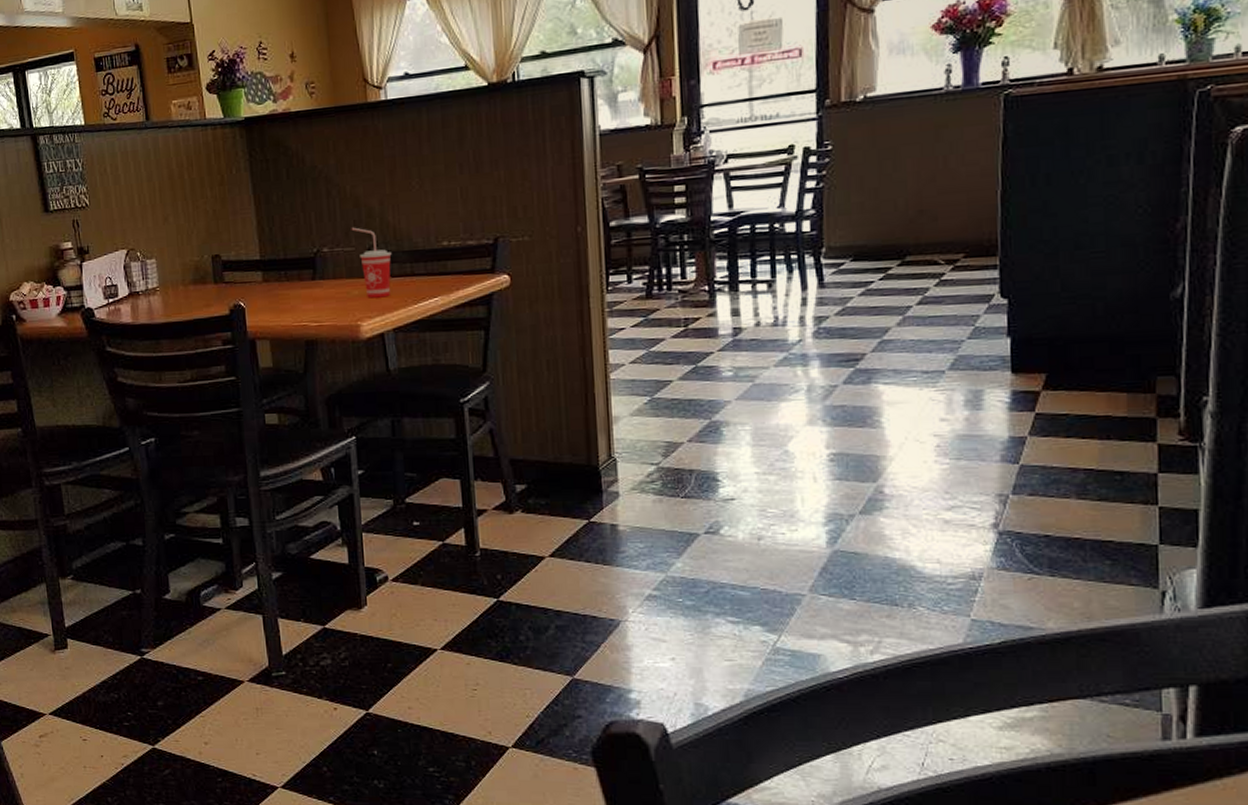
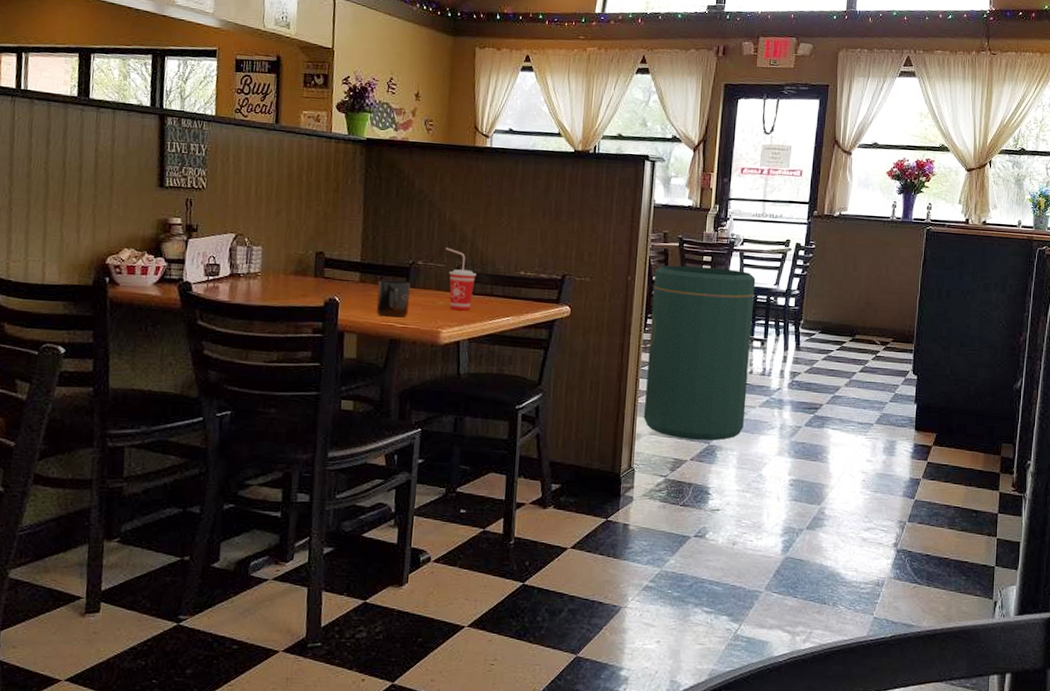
mug: none [283,272,322,317] -> present [376,279,411,318]
trash can: none [610,196,756,417] -> present [644,265,756,440]

